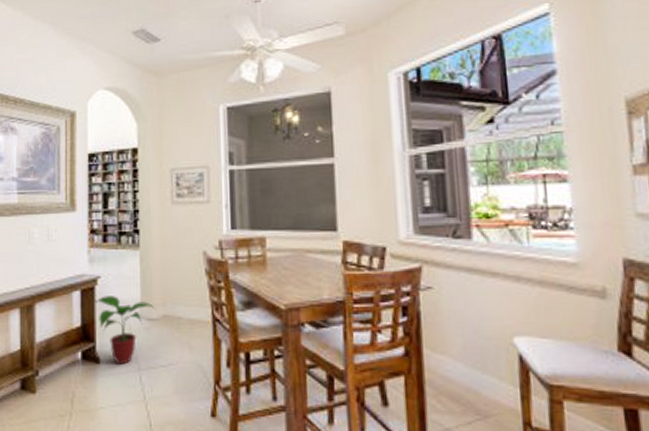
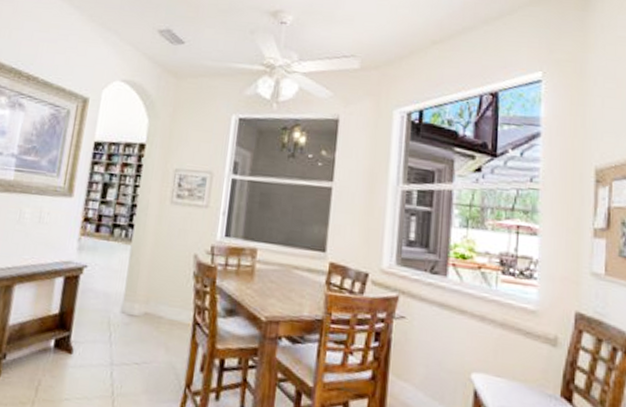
potted plant: present [92,296,156,365] -> none [75,286,139,358]

